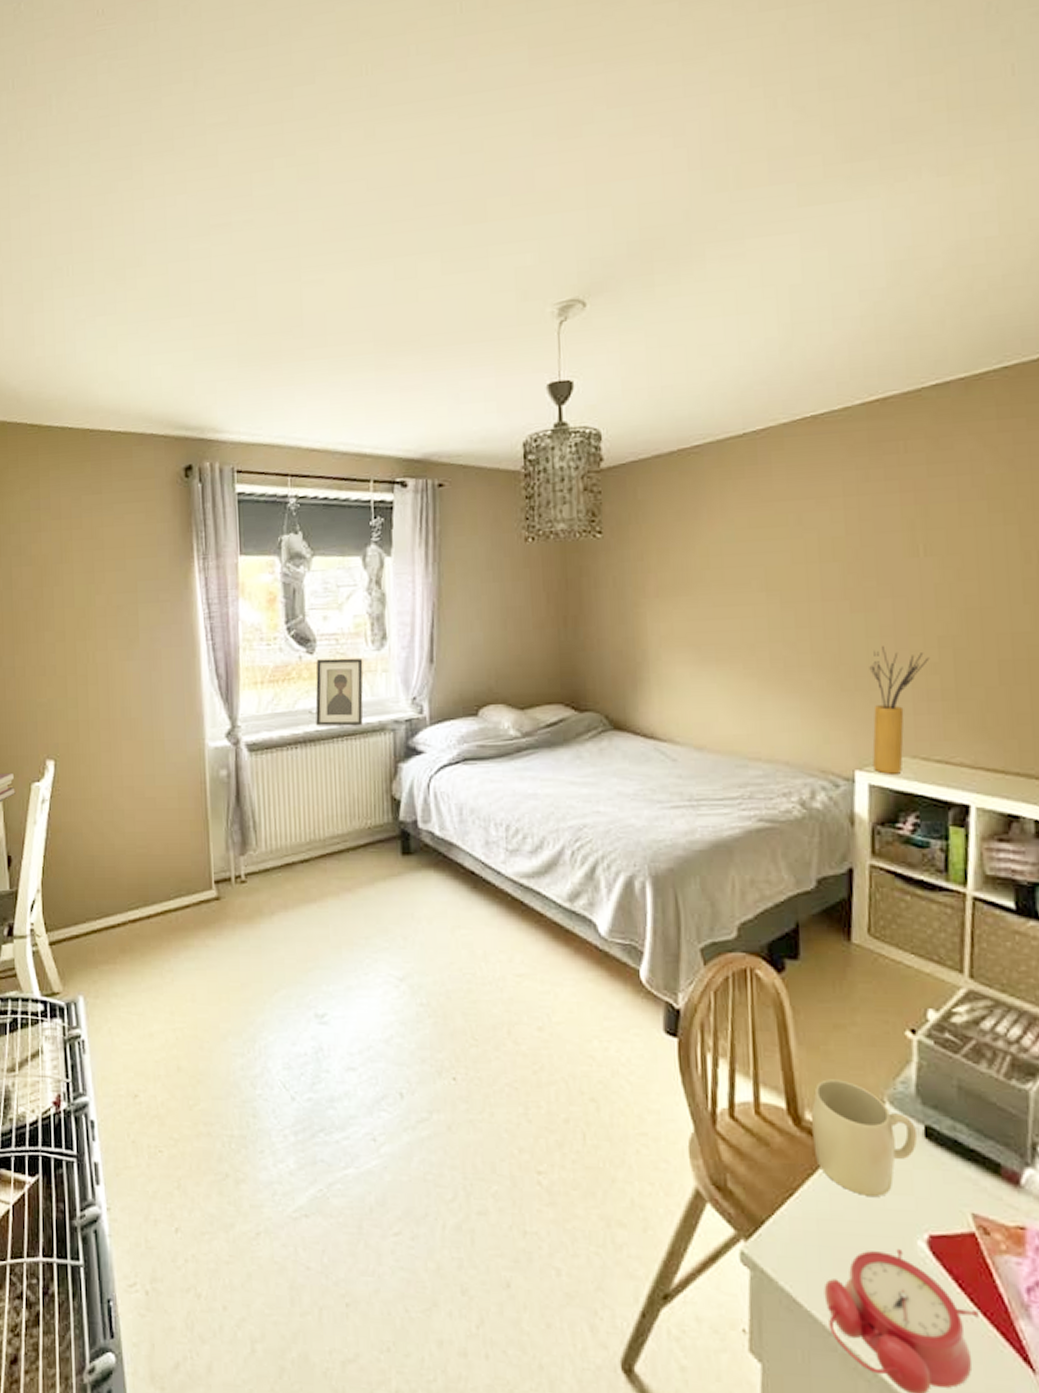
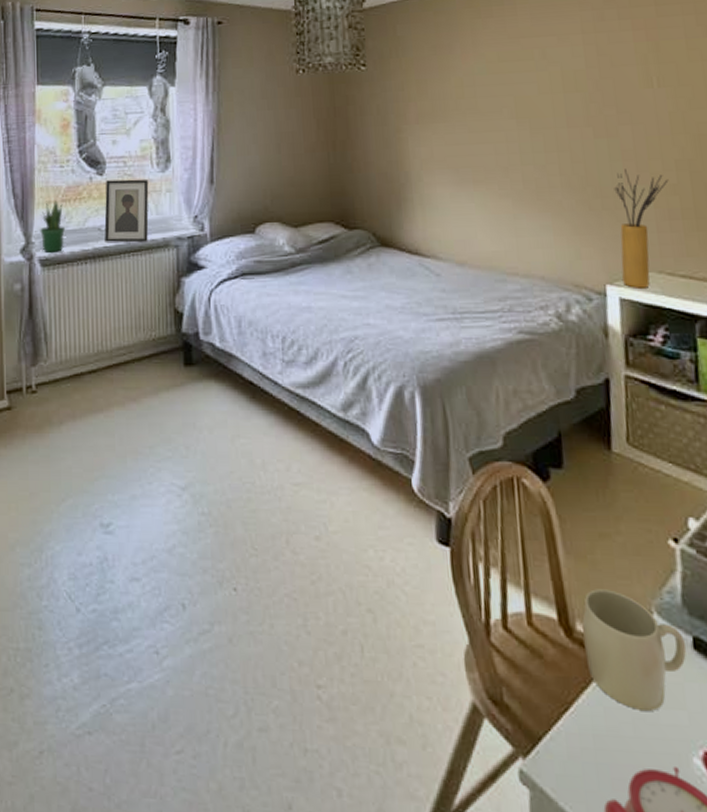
planter: none [246,681,273,738] -> present [40,200,65,254]

